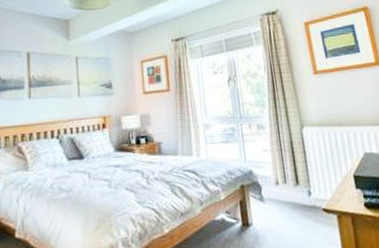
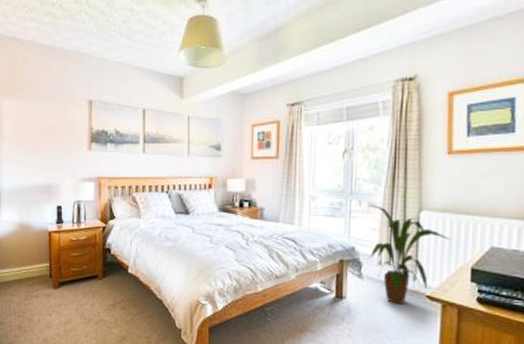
house plant: none [259,127,332,223] -> present [369,205,451,305]

